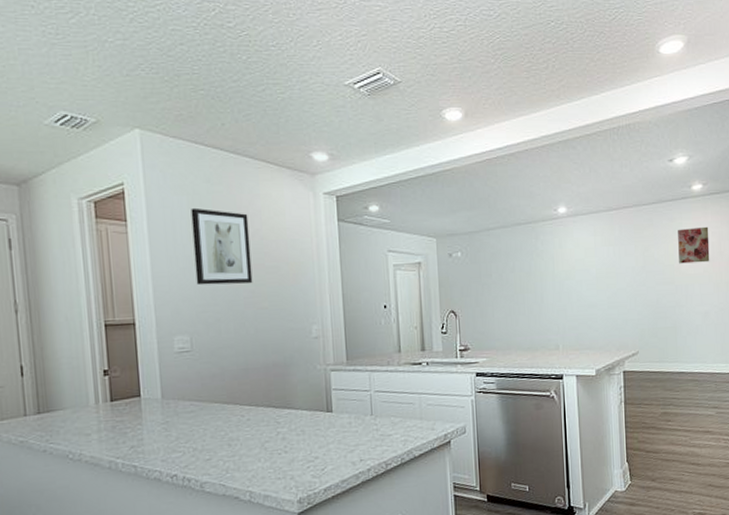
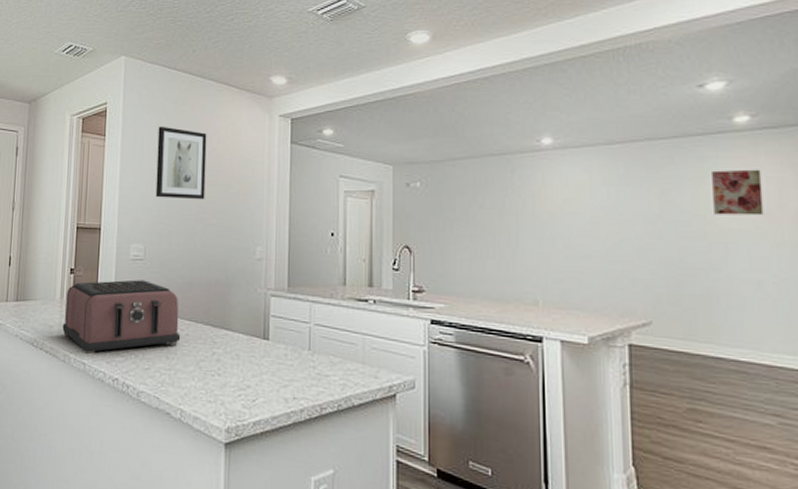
toaster: none [102,372,242,456] -> present [62,280,181,354]

